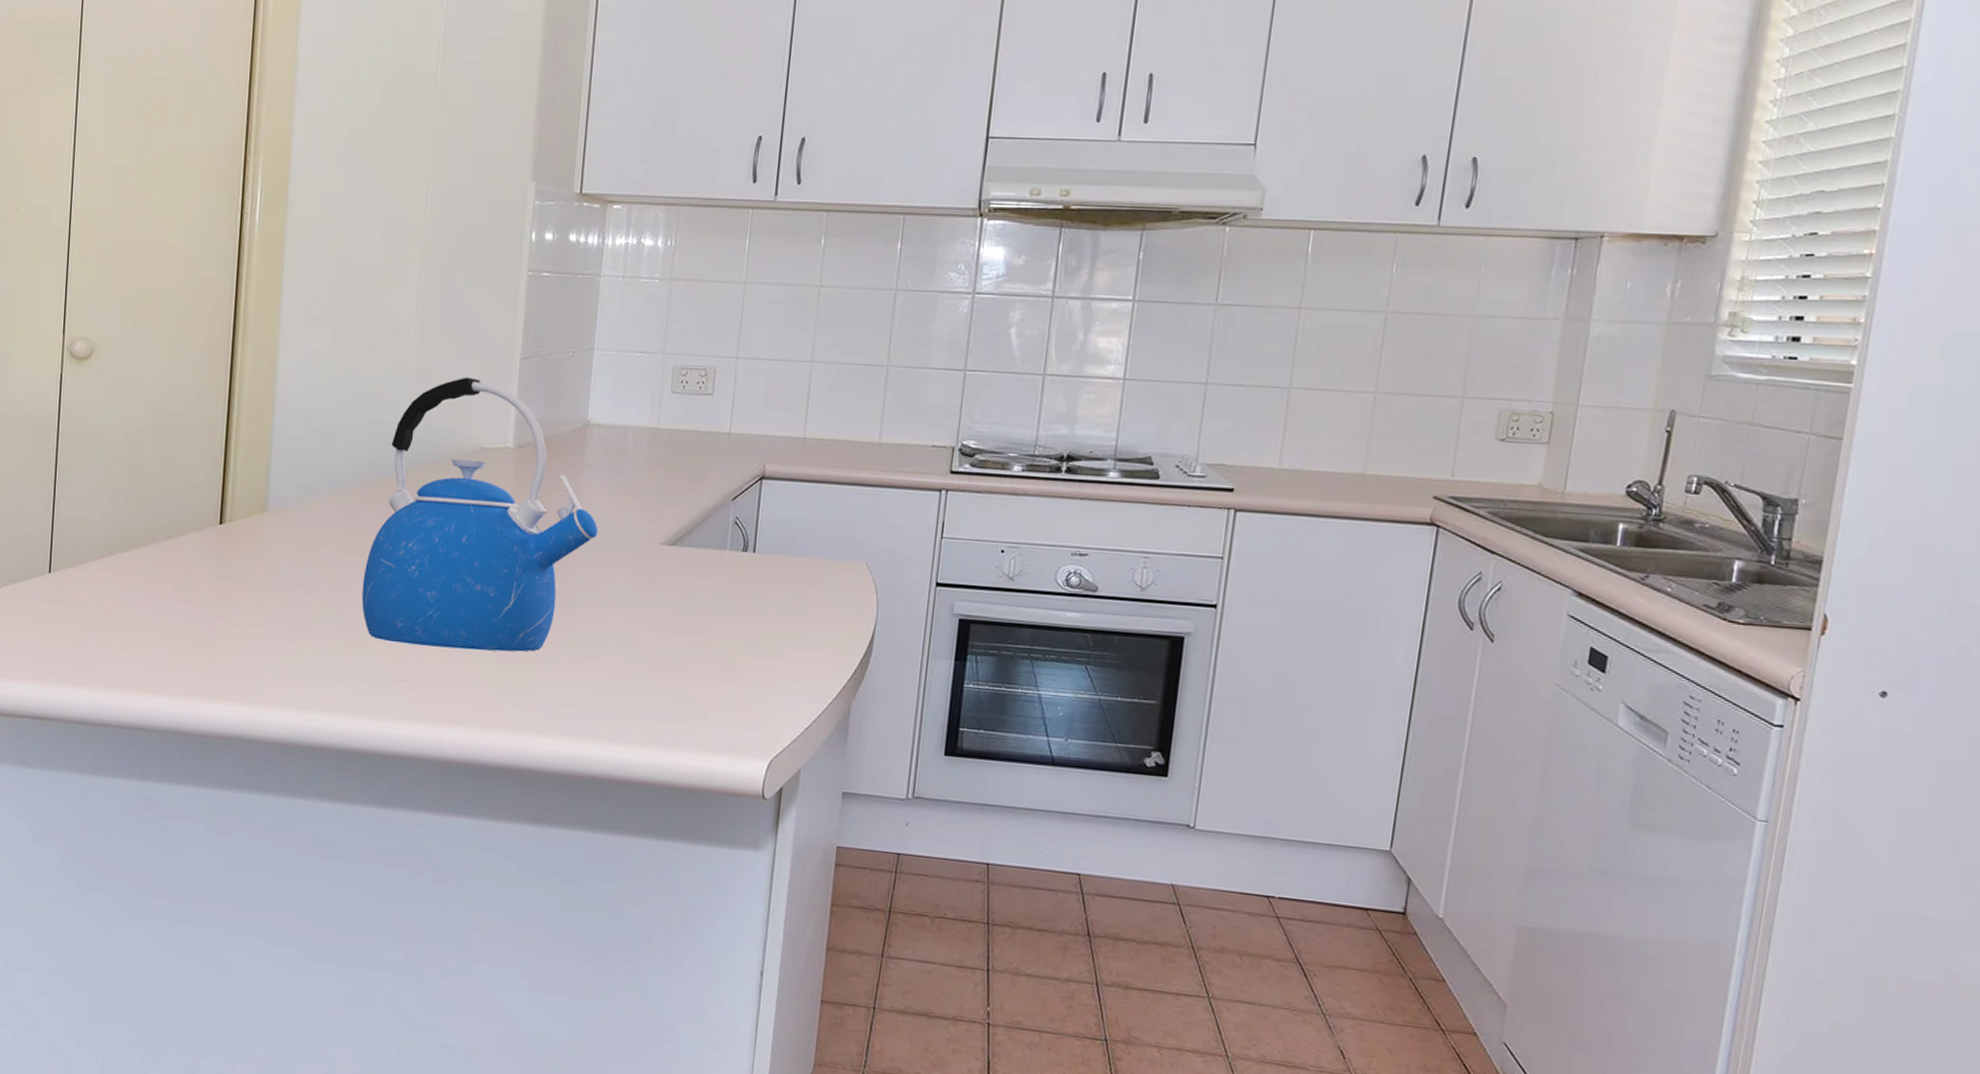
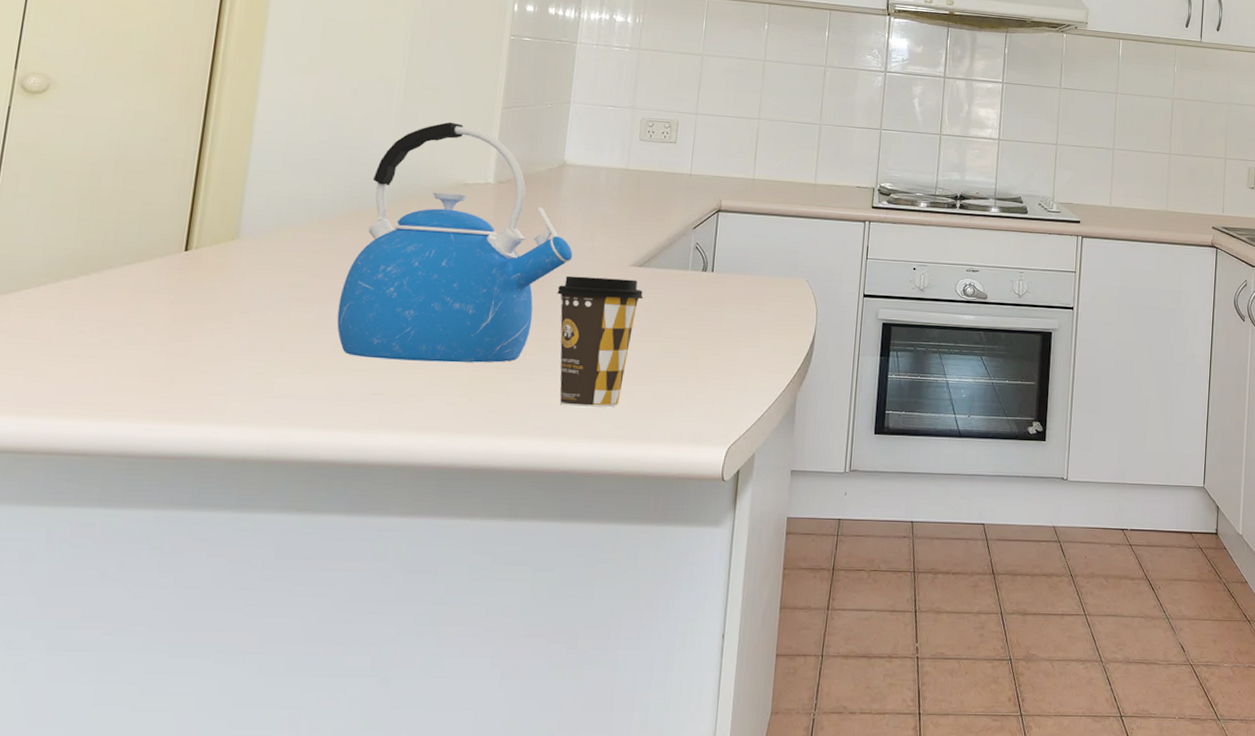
coffee cup: none [582,555,676,708] -> present [557,275,644,408]

